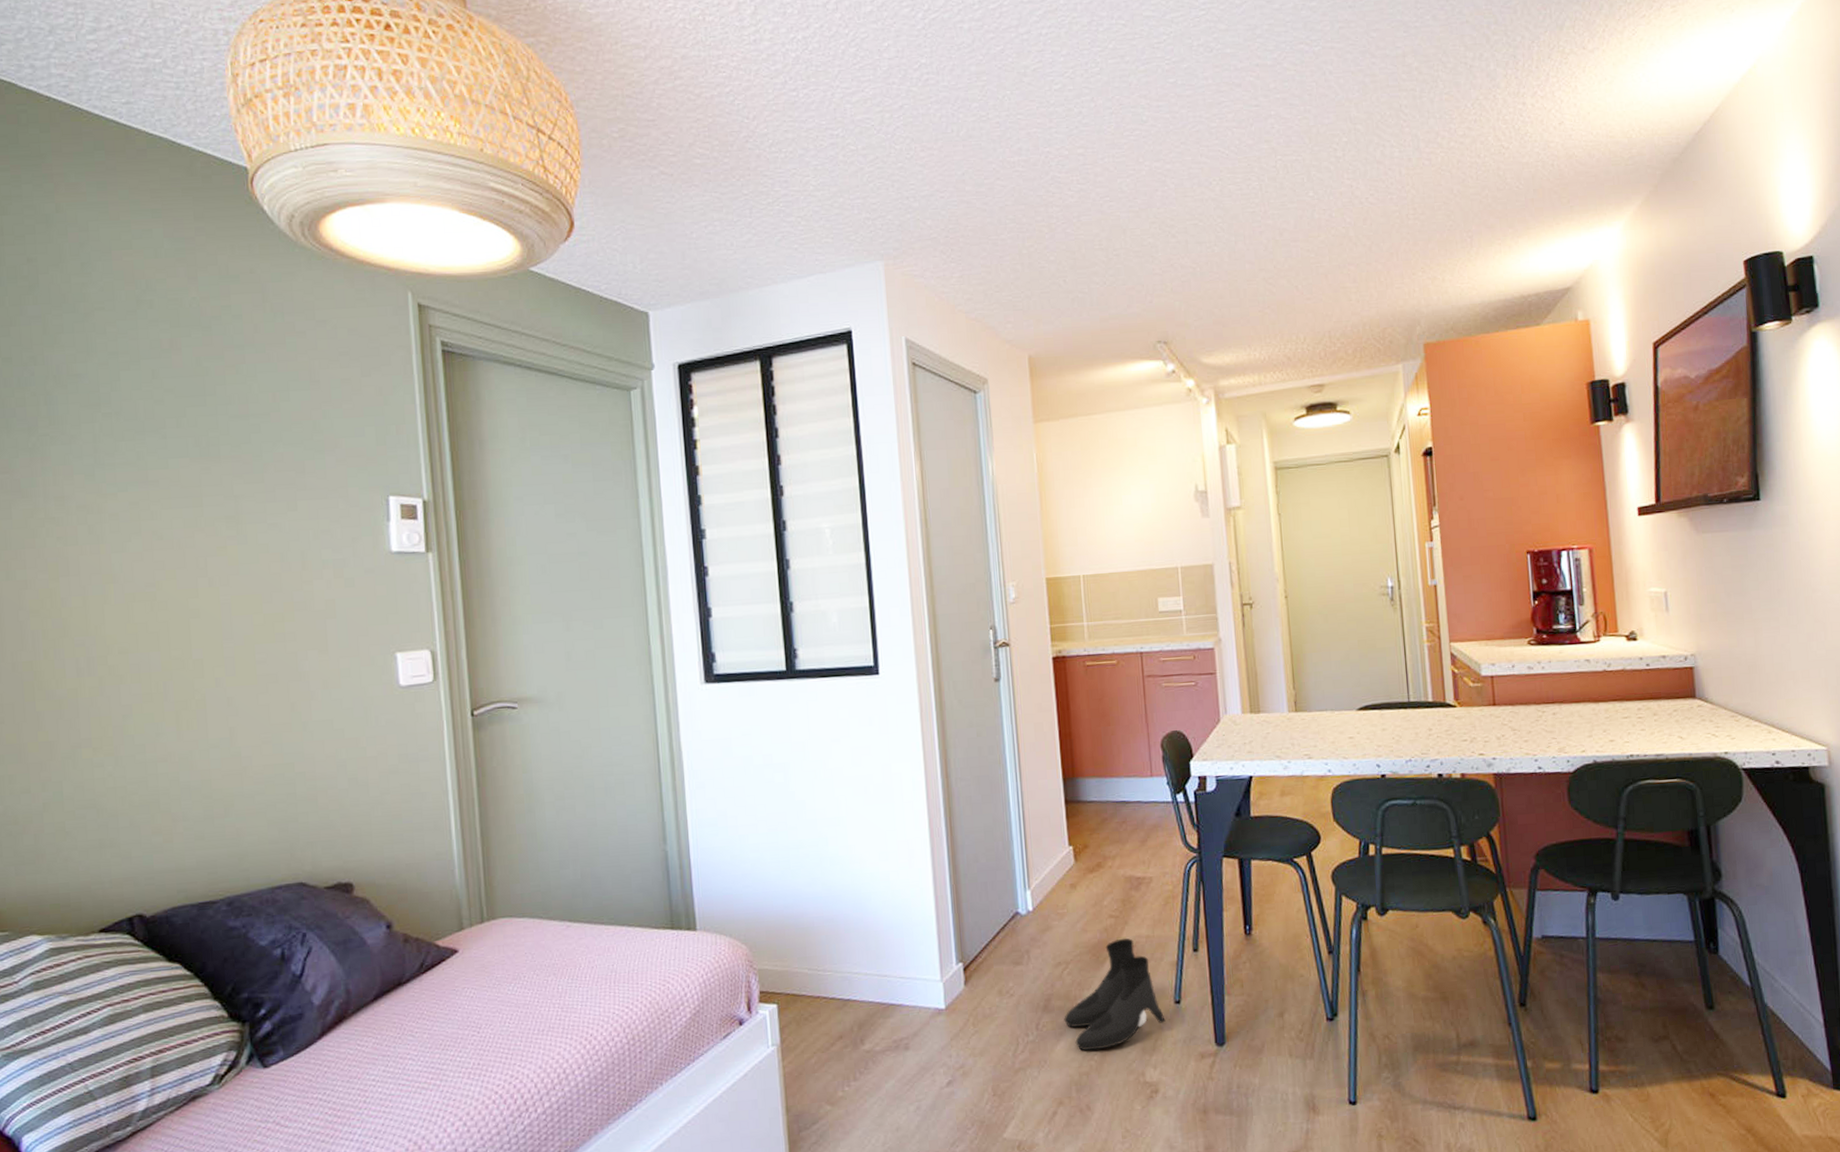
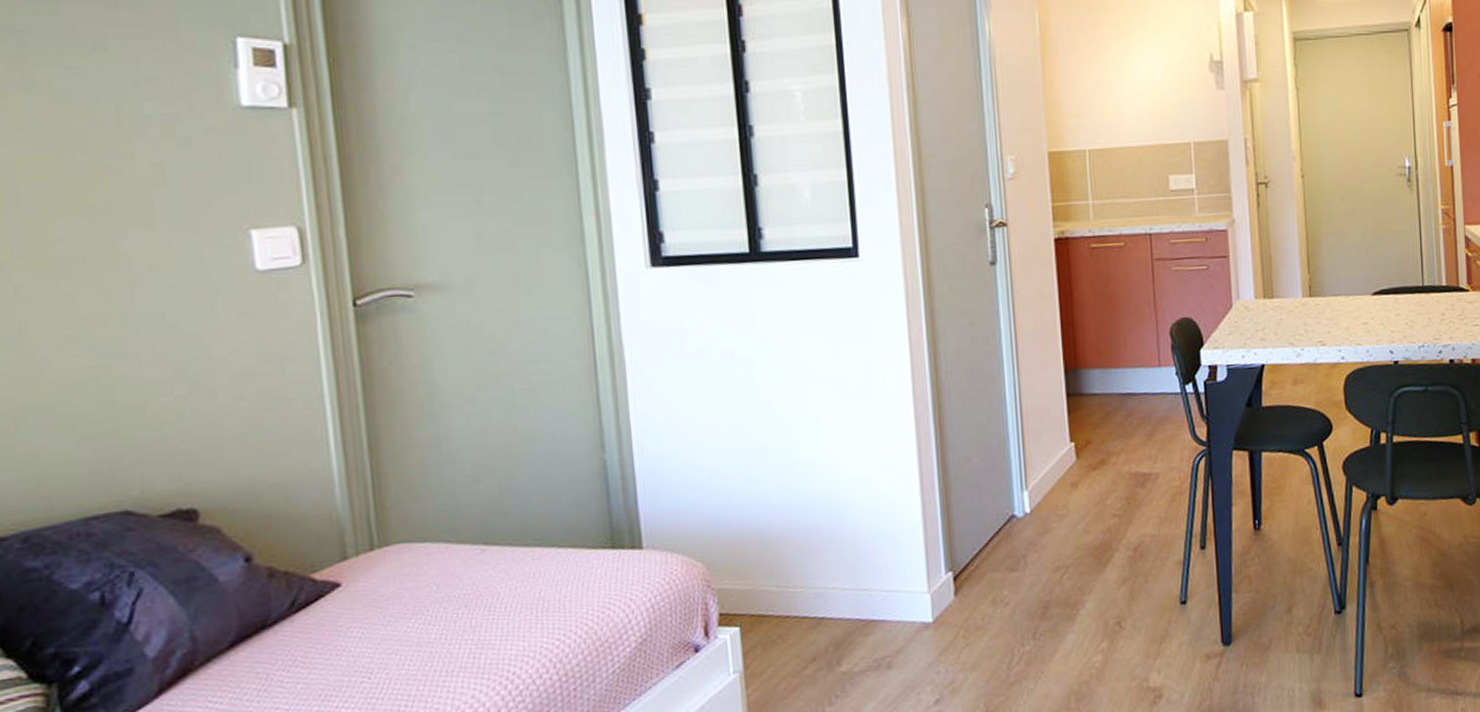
boots: present [1064,938,1166,1051] -> none [1063,537,1171,659]

